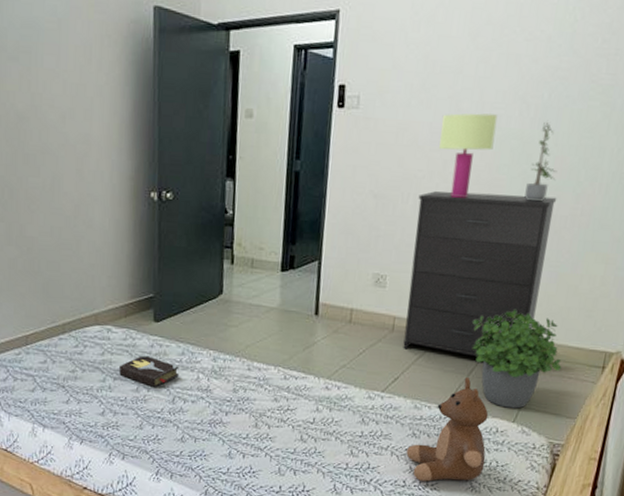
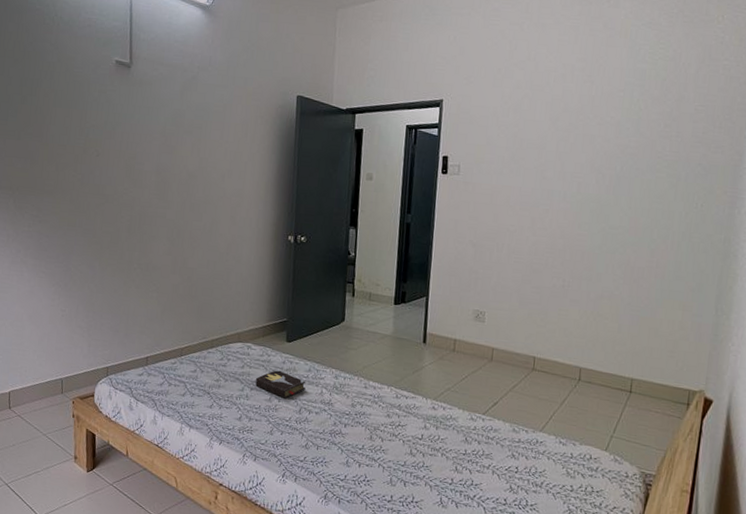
dresser: present [403,191,557,357] -> none [501,243,634,388]
teddy bear: present [406,378,489,481] -> none [506,406,582,504]
table lamp: present [439,113,498,198] -> none [528,180,578,249]
potted plant: present [472,309,562,409] -> none [563,346,648,438]
potted plant: present [524,121,558,202] -> none [604,189,633,255]

